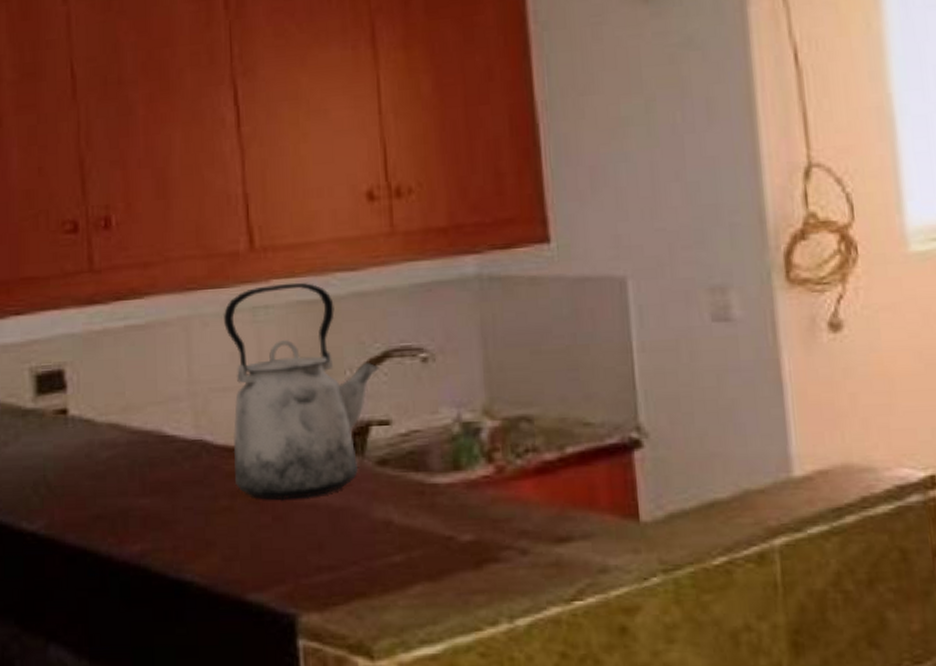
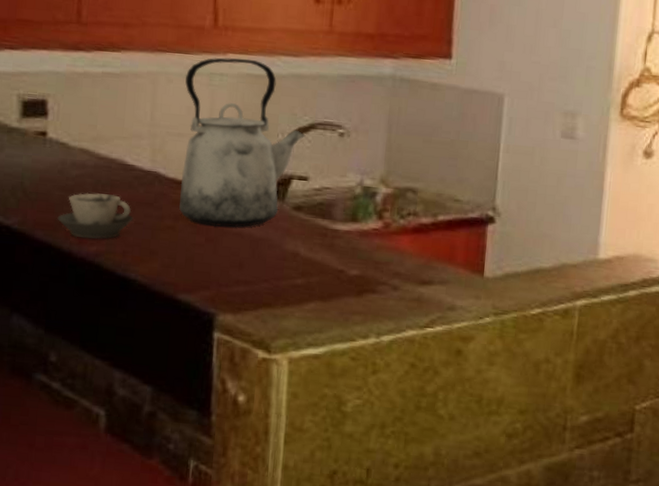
cup: none [90,476,181,537] -> present [57,192,134,240]

